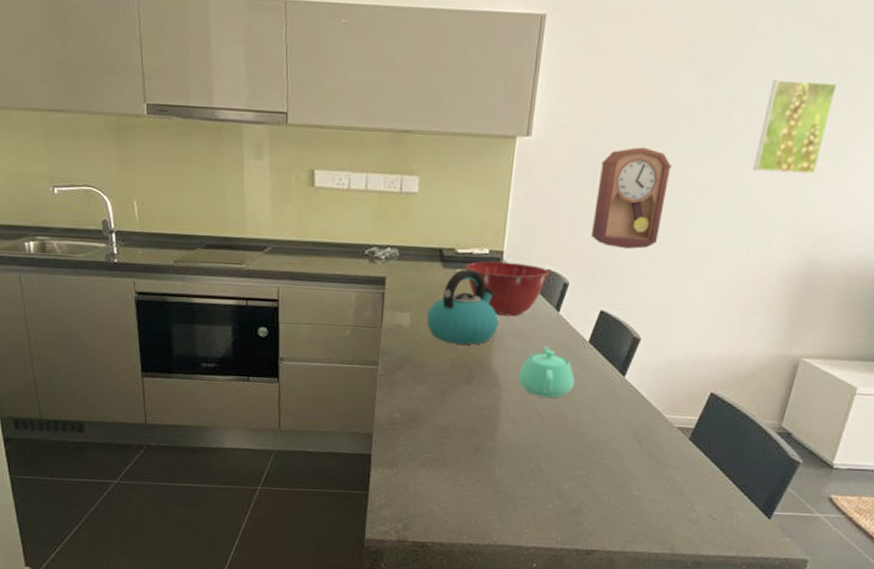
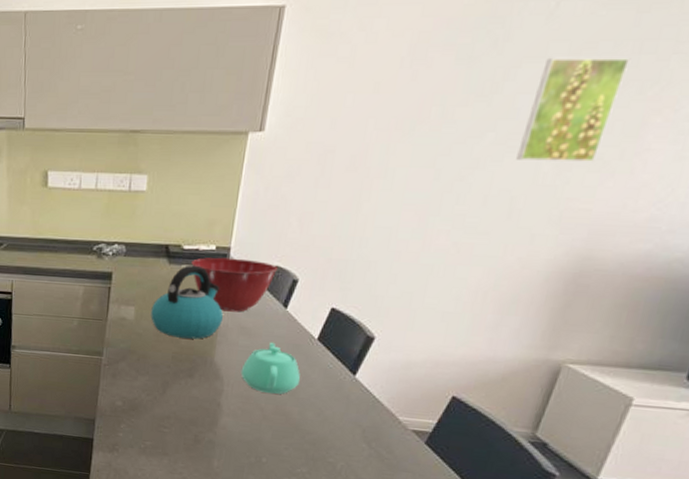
pendulum clock: present [590,147,672,250] -> none [324,138,419,246]

